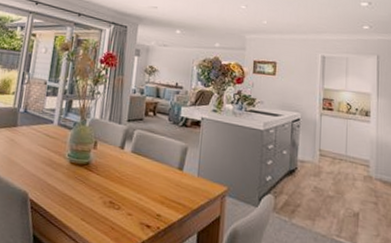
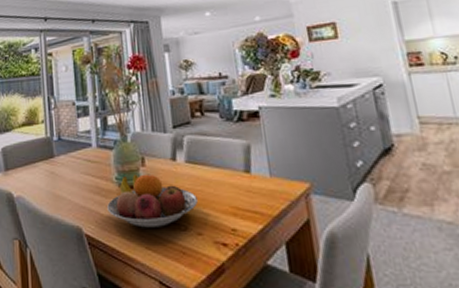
fruit bowl: none [55,153,134,204] -> present [107,174,198,228]

